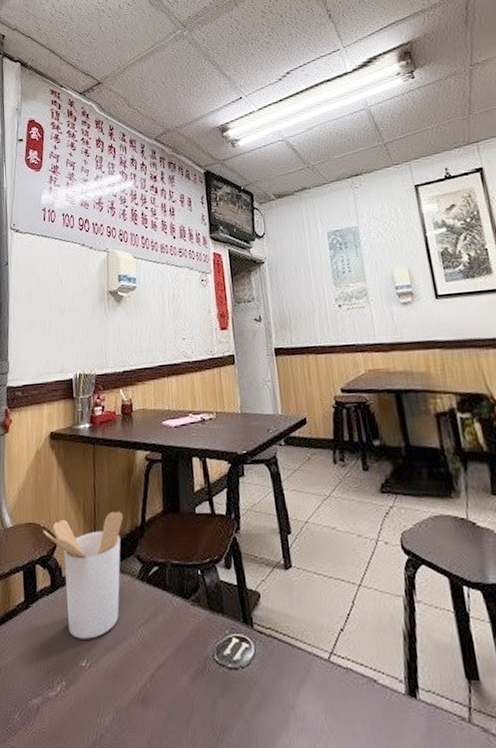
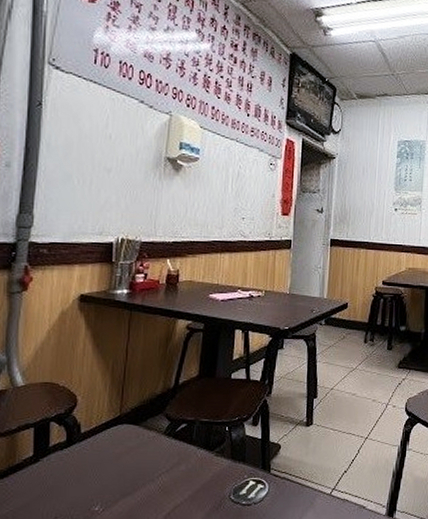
utensil holder: present [42,511,124,639] -> none [61,374,156,488]

